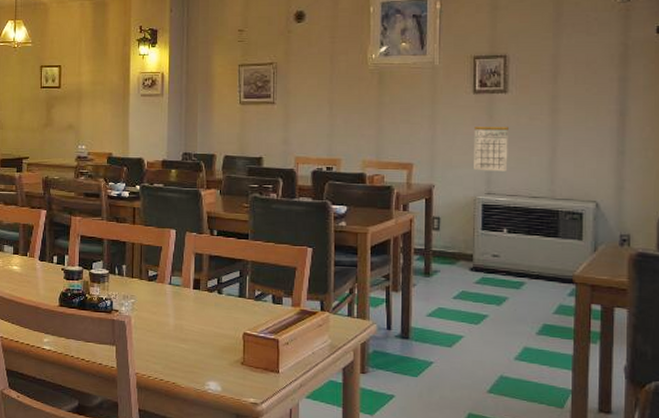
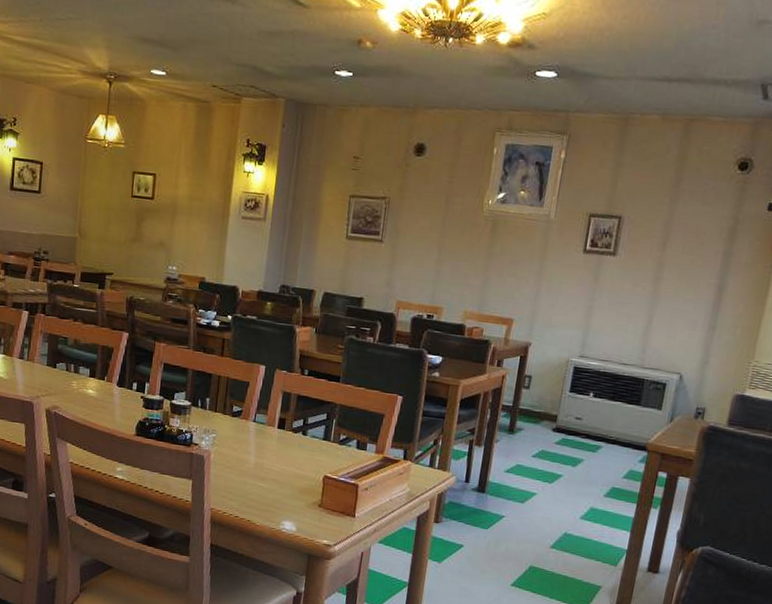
calendar: present [474,127,510,172] -> none [571,287,613,336]

